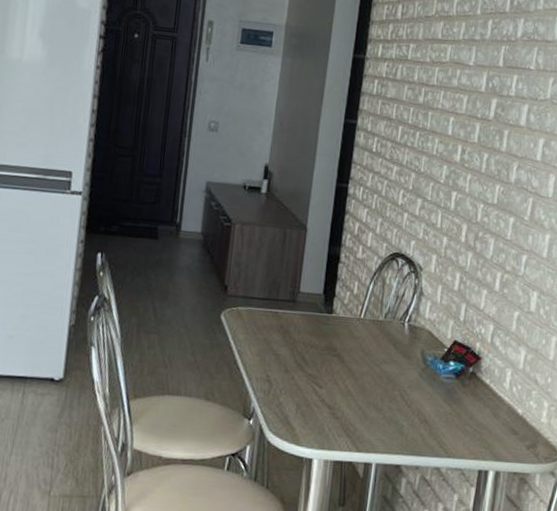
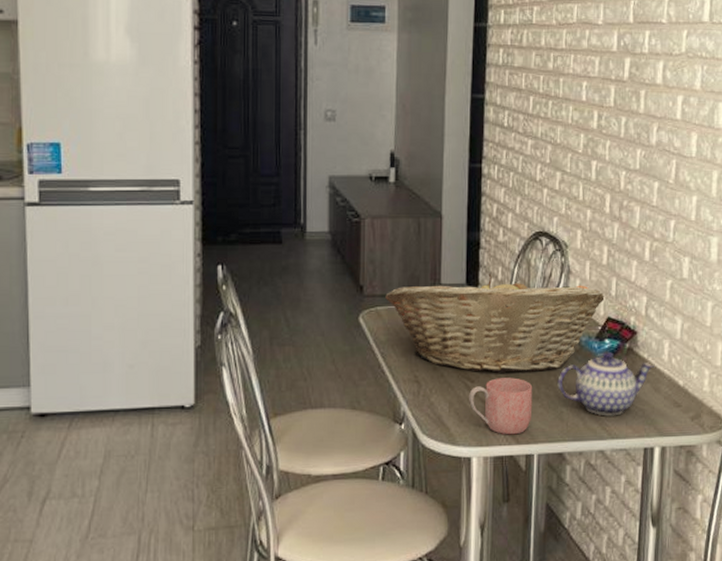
fruit basket: none [247,286,453,385] -> present [385,273,605,374]
mug: none [315,386,377,442] -> present [469,377,533,435]
teapot: none [400,373,496,436] -> present [557,351,655,417]

